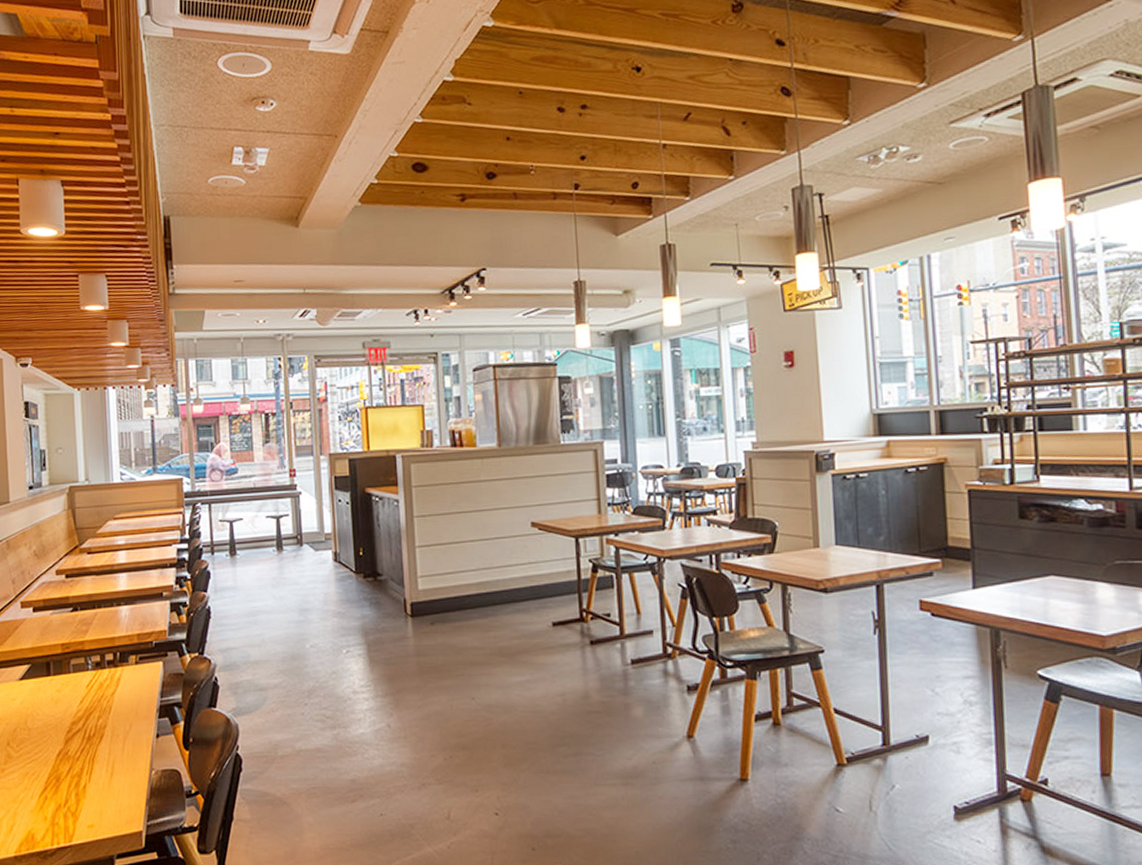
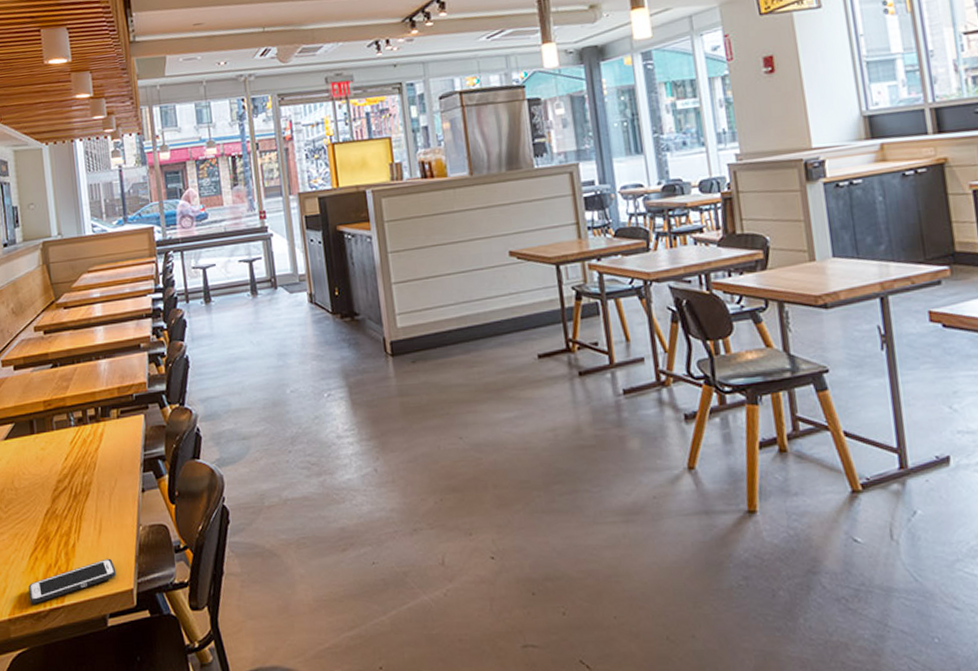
cell phone: none [36,800,126,842] -> present [28,558,117,604]

